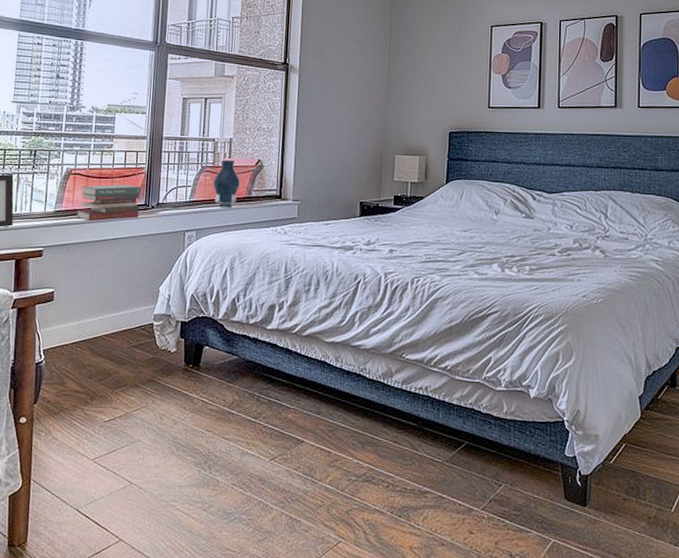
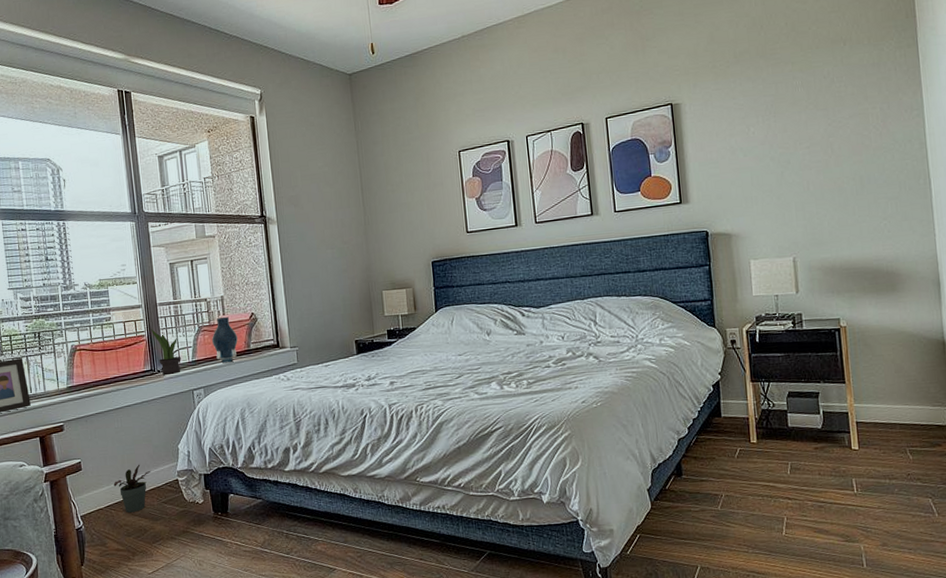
books: present [76,184,141,222] -> none [88,353,147,393]
potted plant: none [84,302,127,353] -> present [113,464,151,512]
potted plant: none [152,162,178,213] -> present [151,329,181,376]

